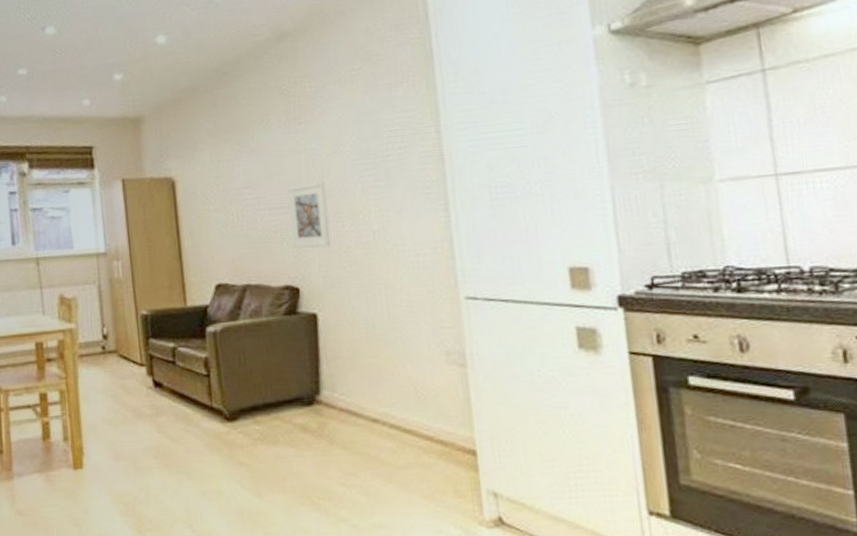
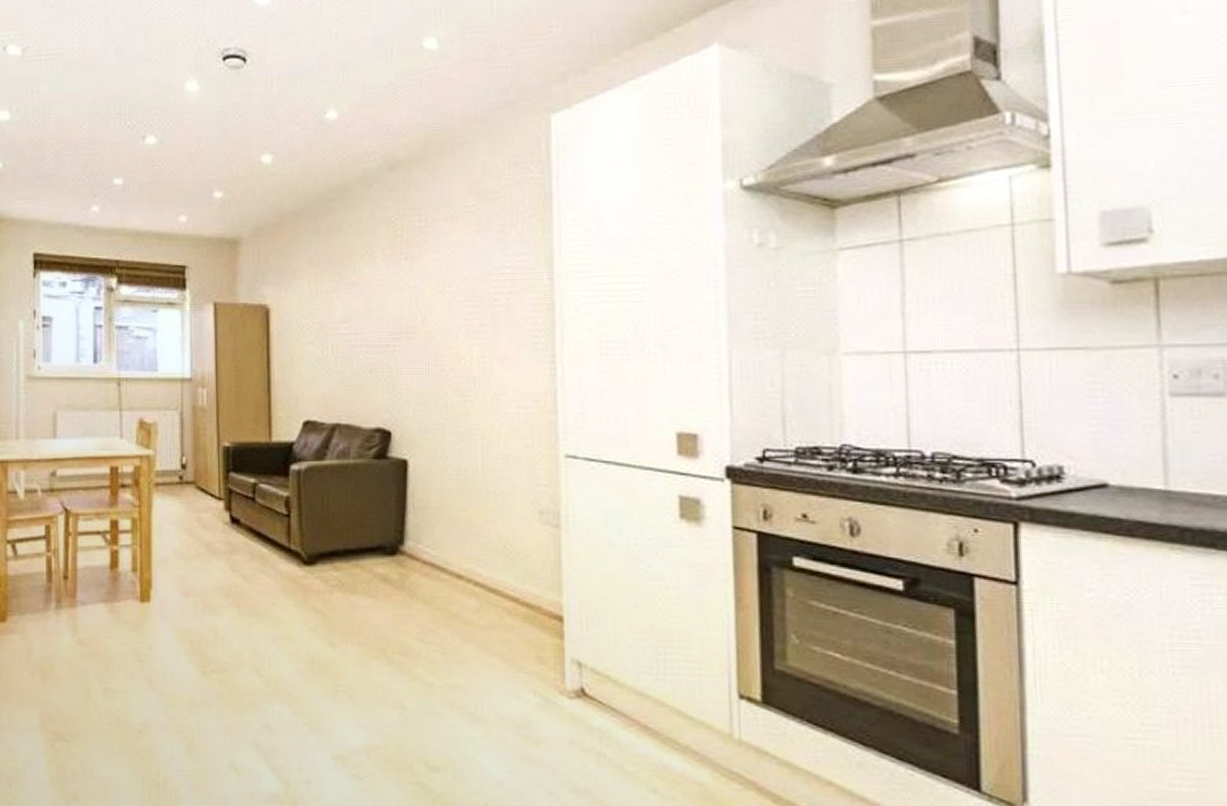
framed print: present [288,181,331,249] -> none [388,321,429,391]

